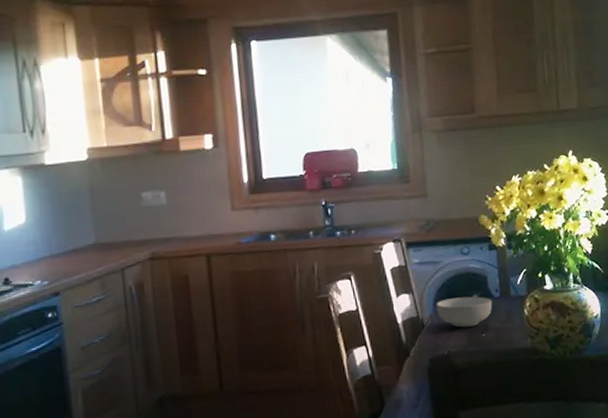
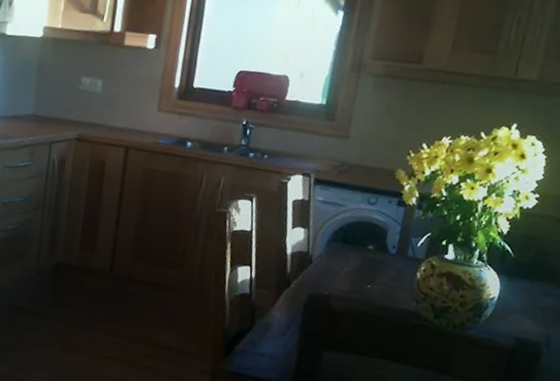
cereal bowl: present [436,296,493,328] -> none [327,242,387,276]

